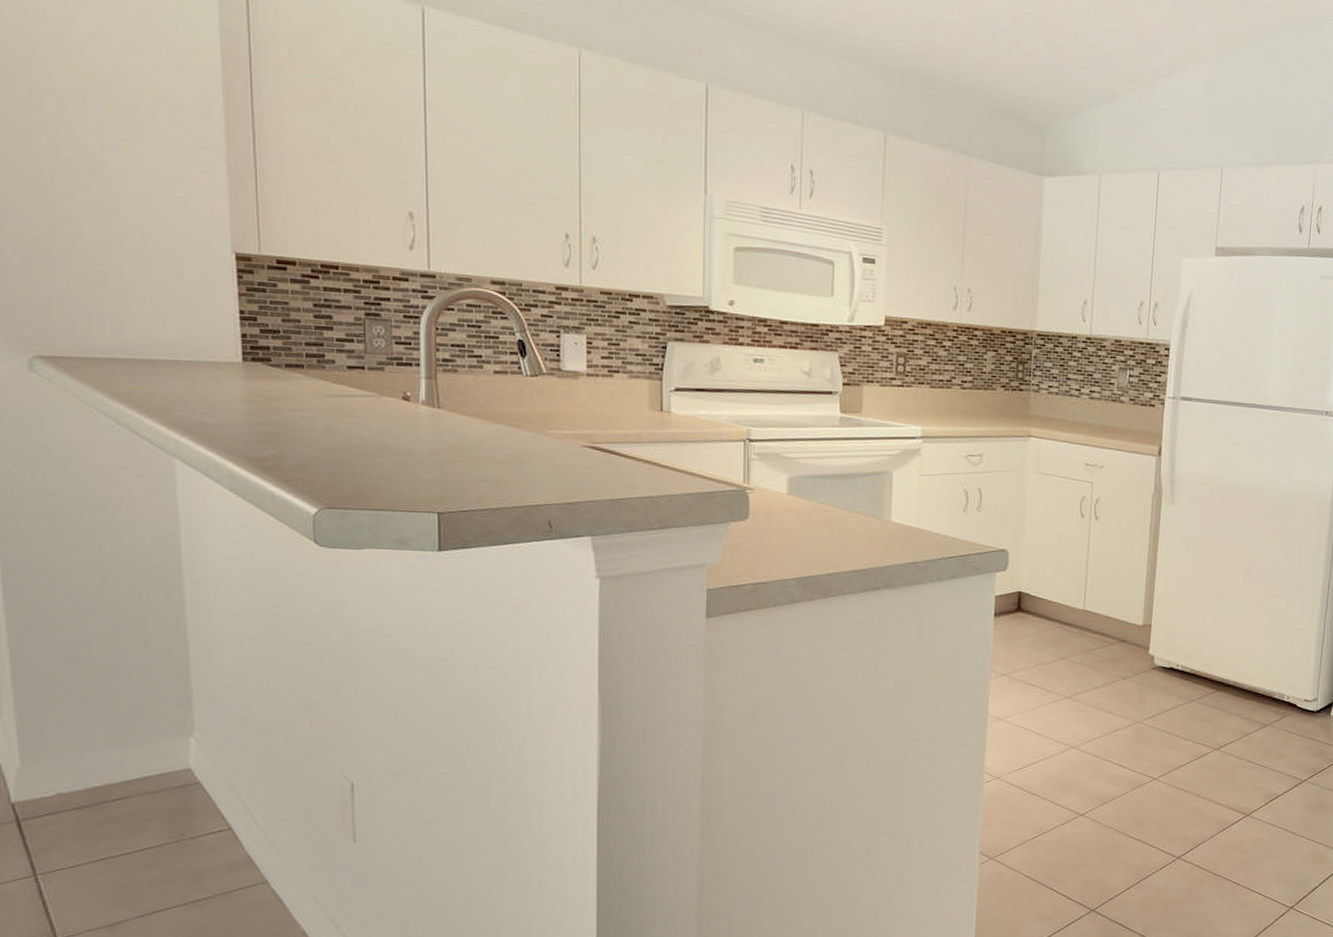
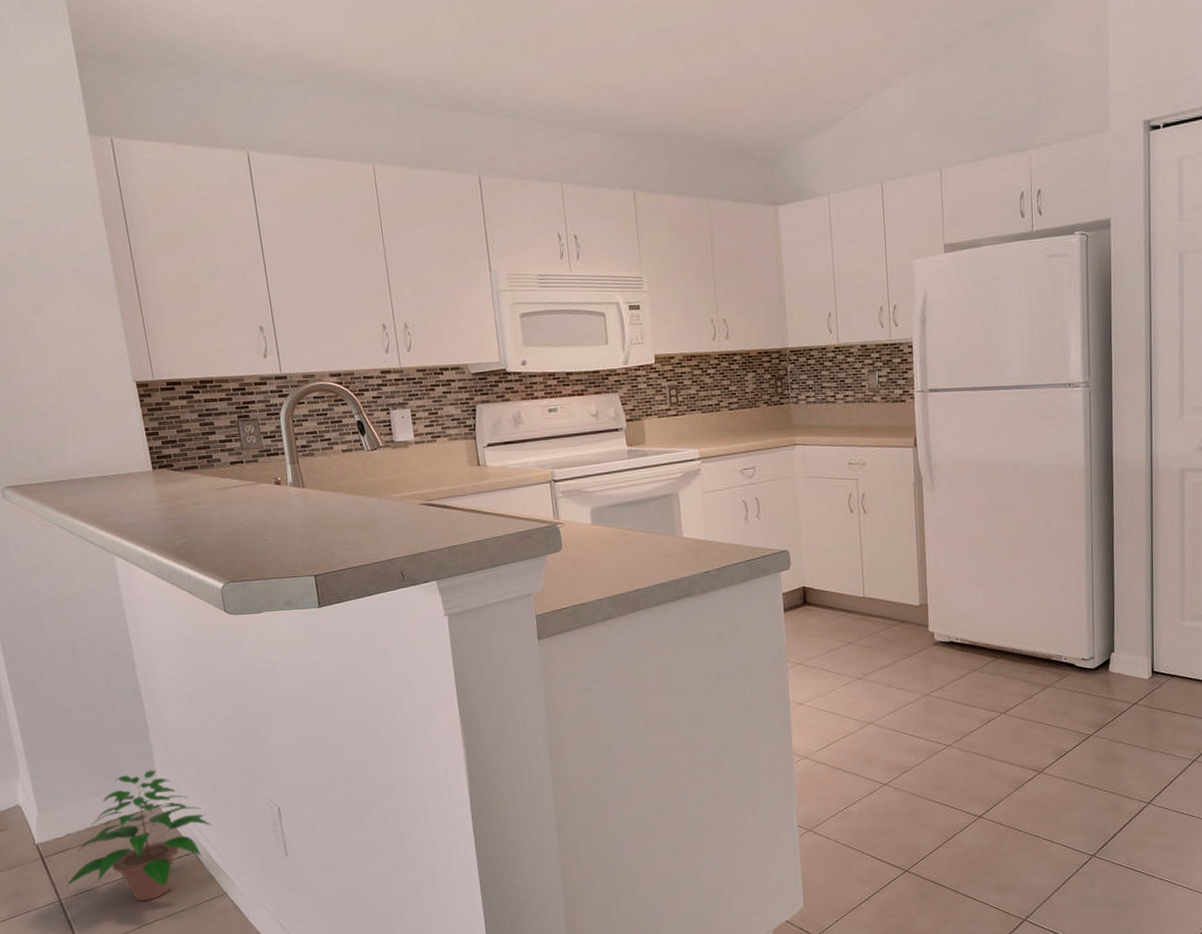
potted plant: none [46,724,260,884] -> present [66,770,212,902]

